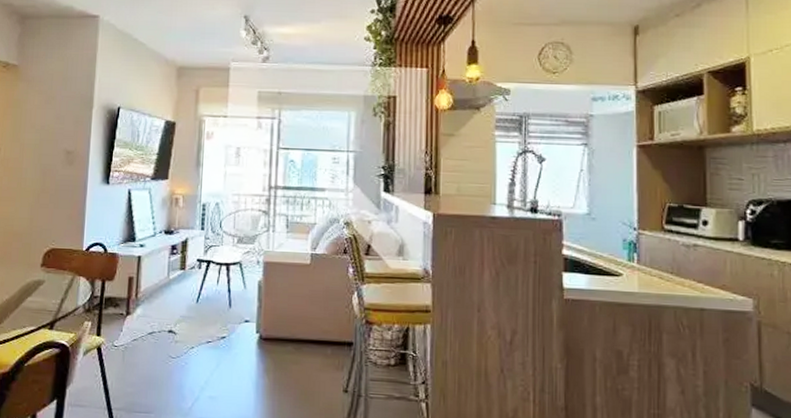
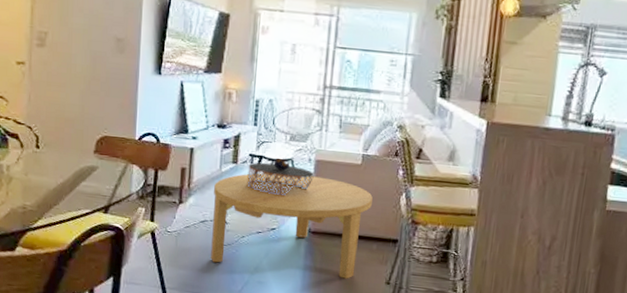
coffee table: none [159,278,324,389] -> present [211,173,373,279]
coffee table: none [195,261,263,302] -> present [247,157,314,197]

